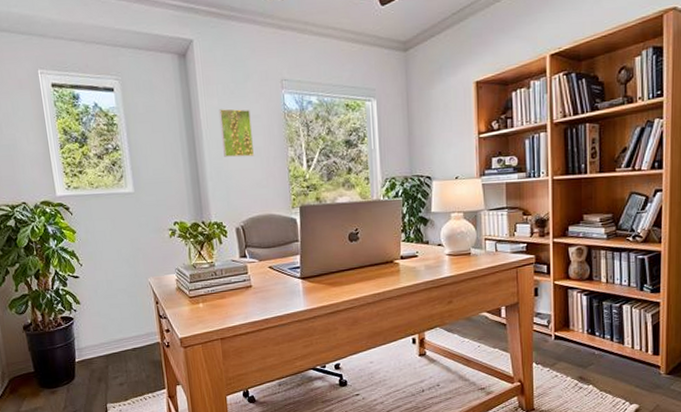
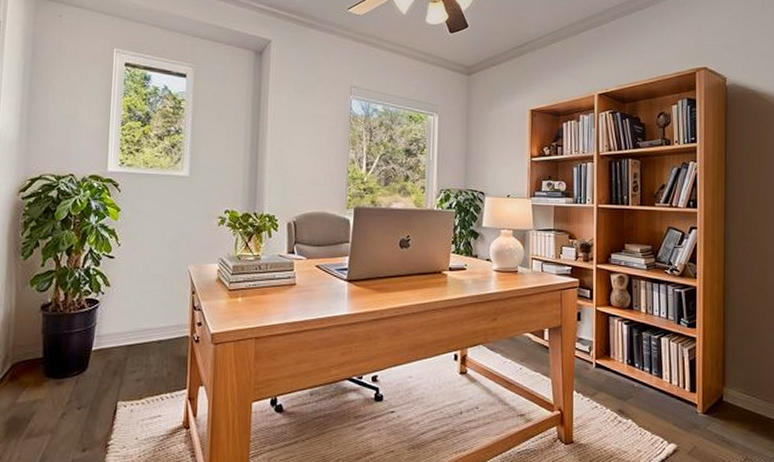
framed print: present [218,108,255,158] -> none [285,106,317,154]

